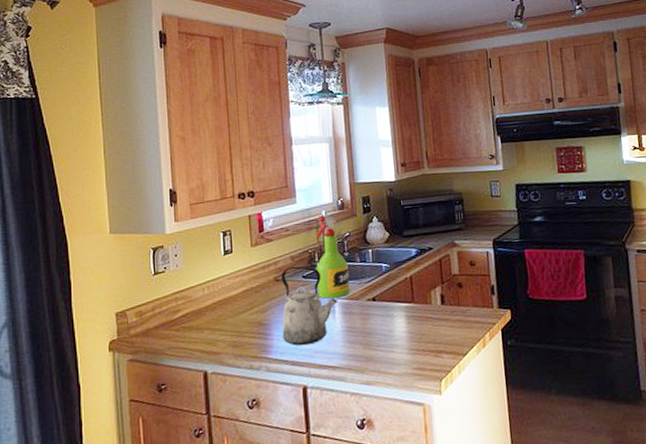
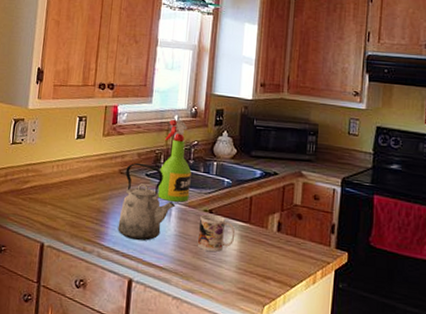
mug: none [364,301,402,339] -> present [198,214,236,252]

